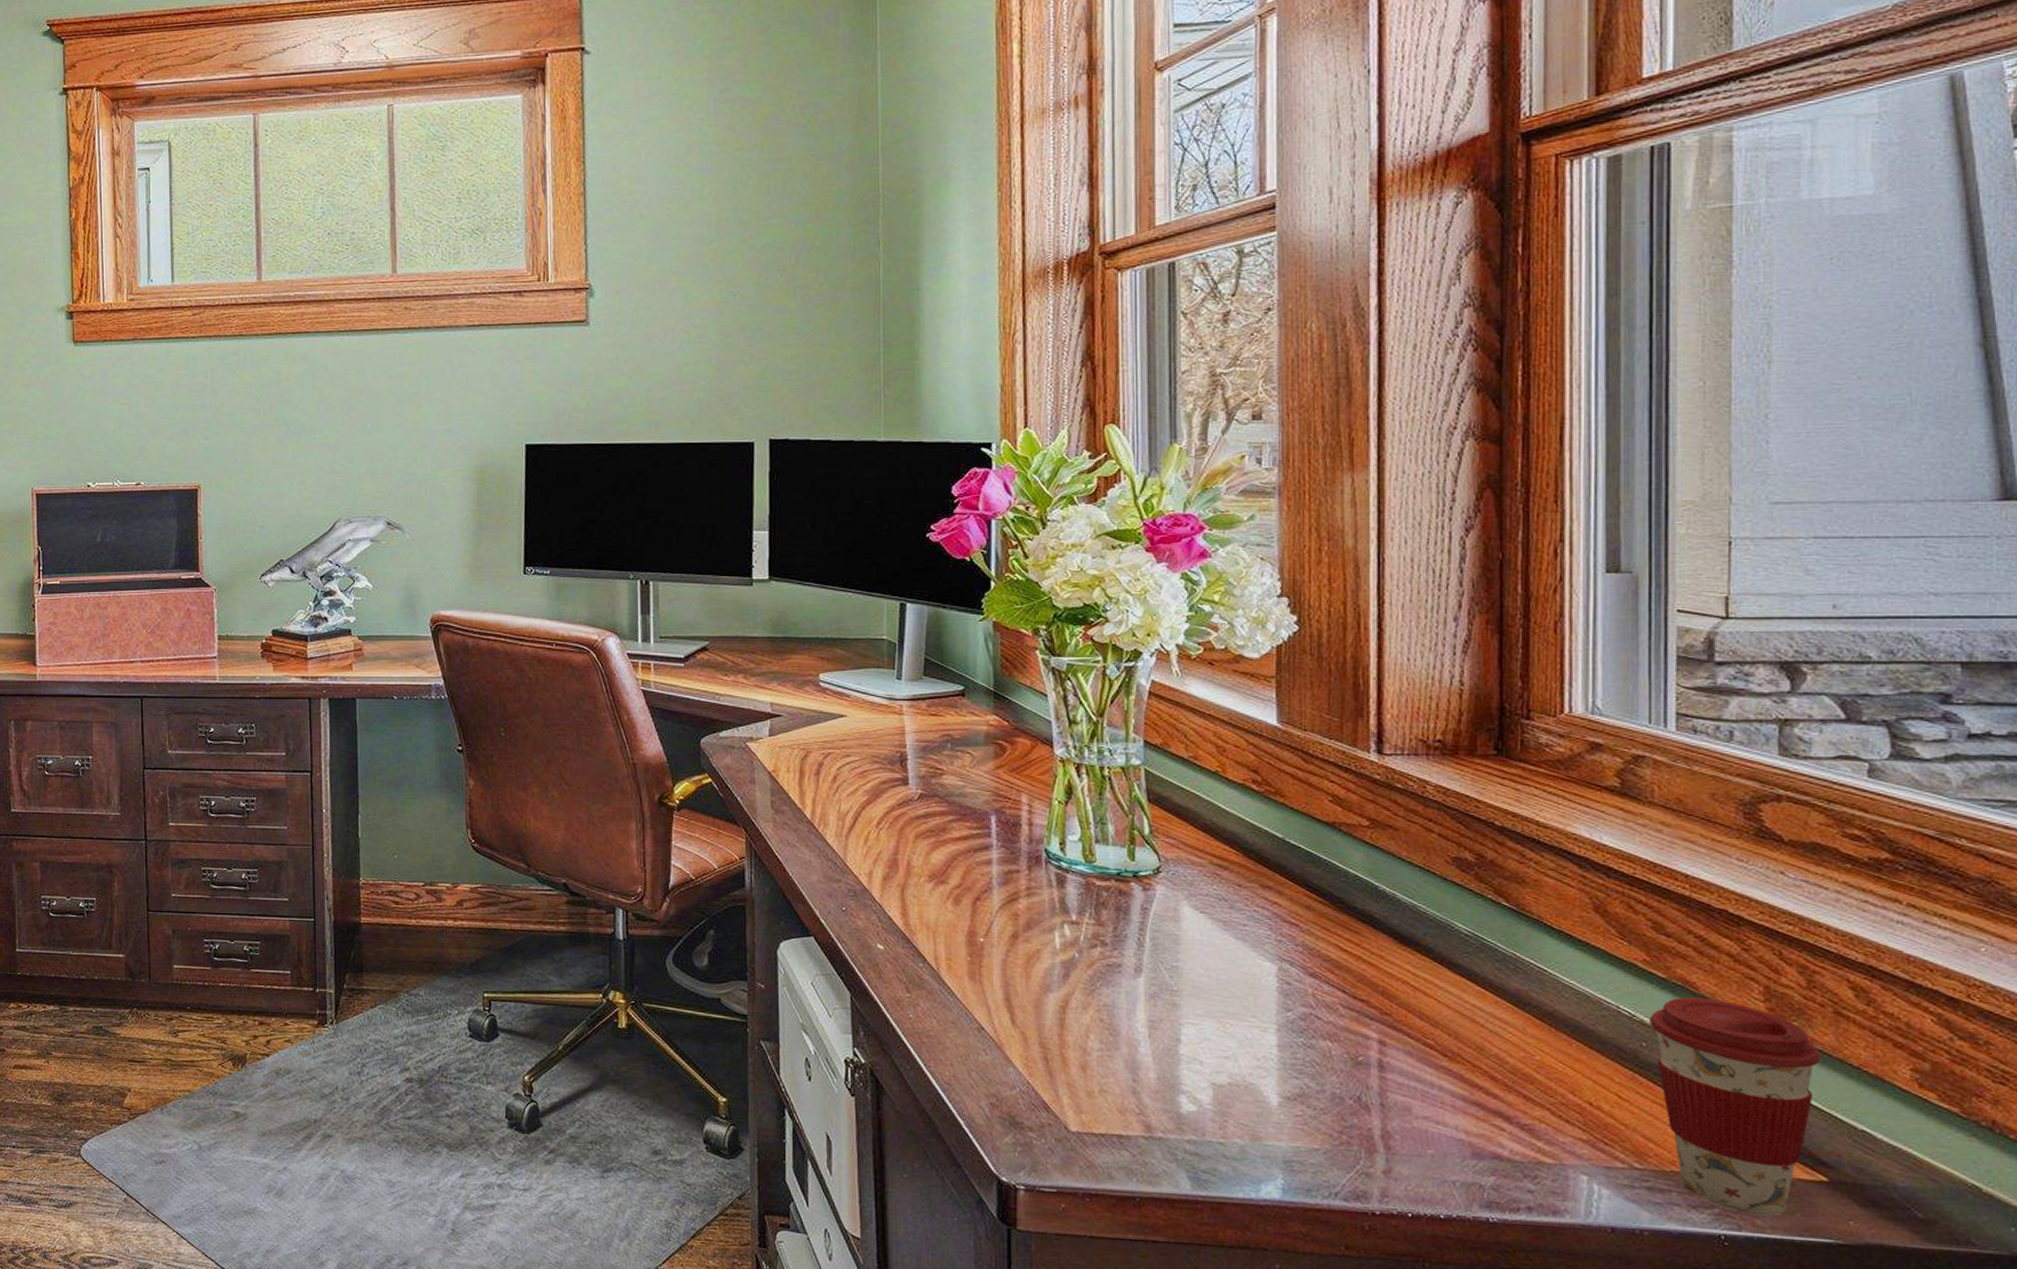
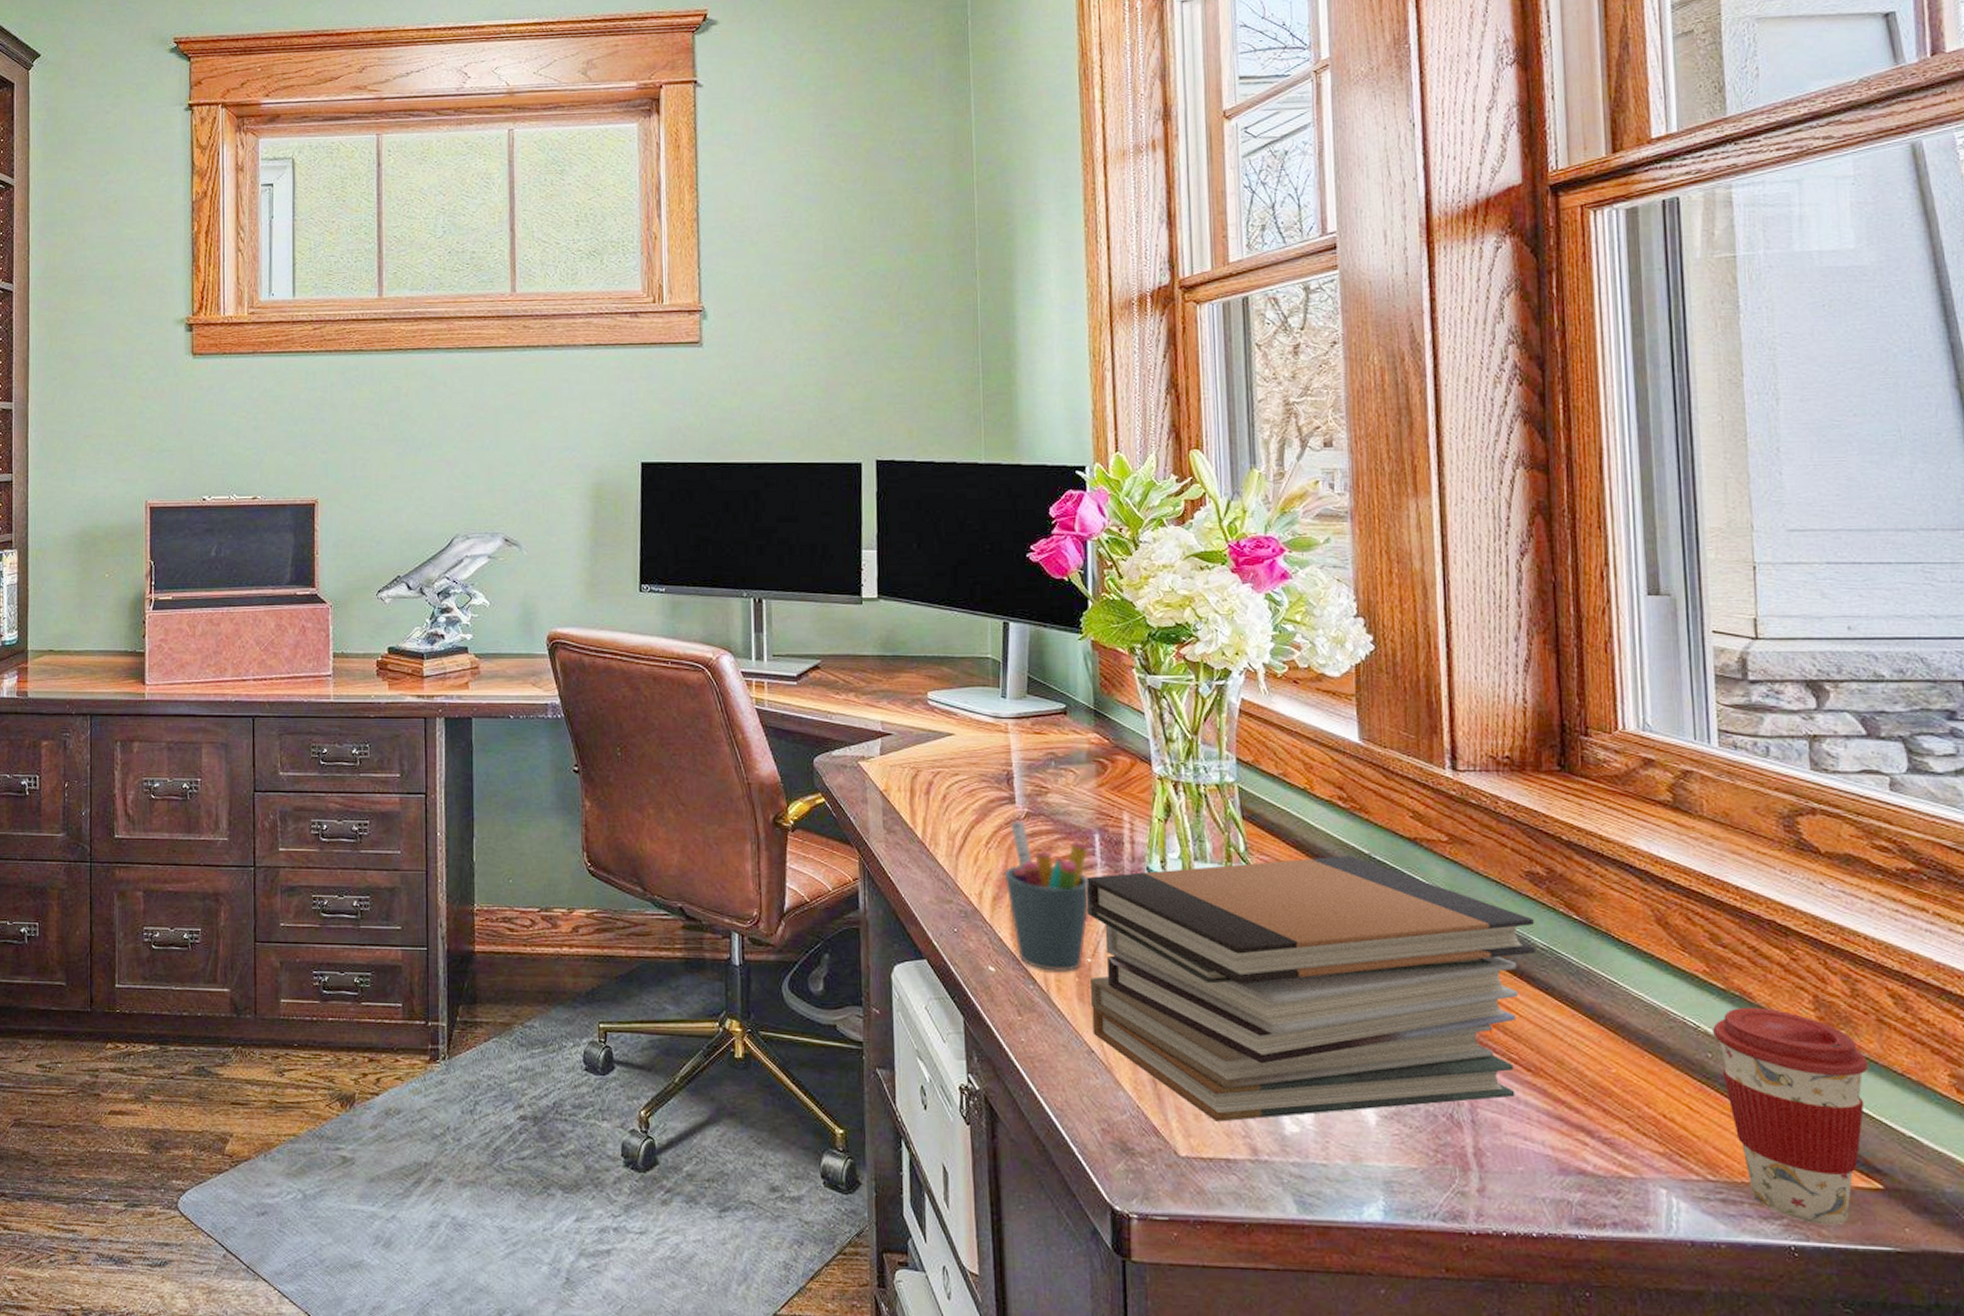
pen holder: none [895,802,984,950] -> present [1004,820,1089,971]
book stack: none [980,839,1459,1099] -> present [1086,855,1535,1122]

